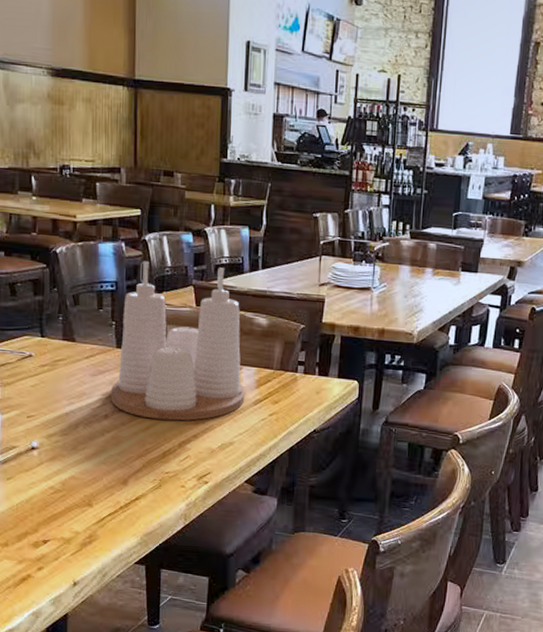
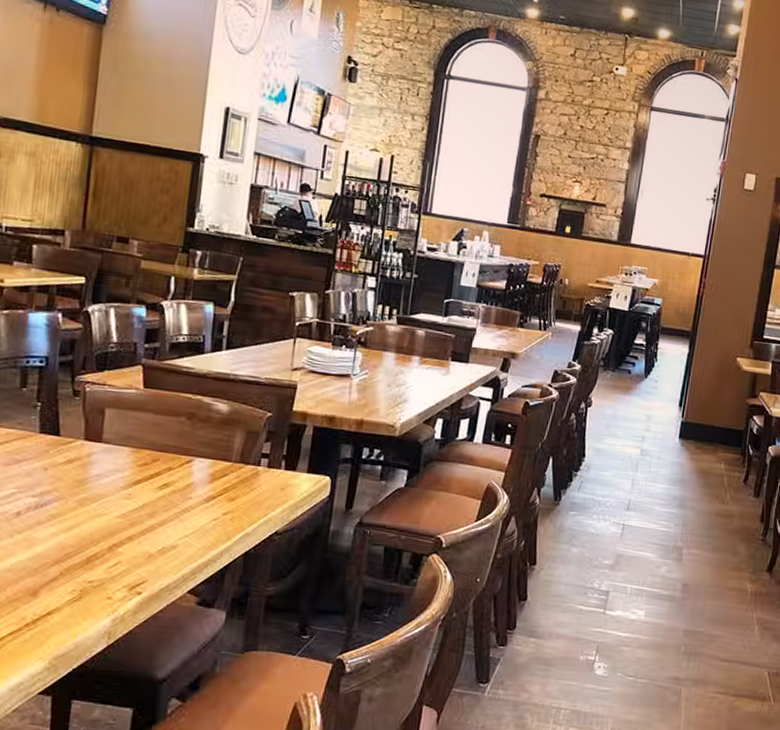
condiment set: present [110,261,245,421] -> none [25,335,197,520]

